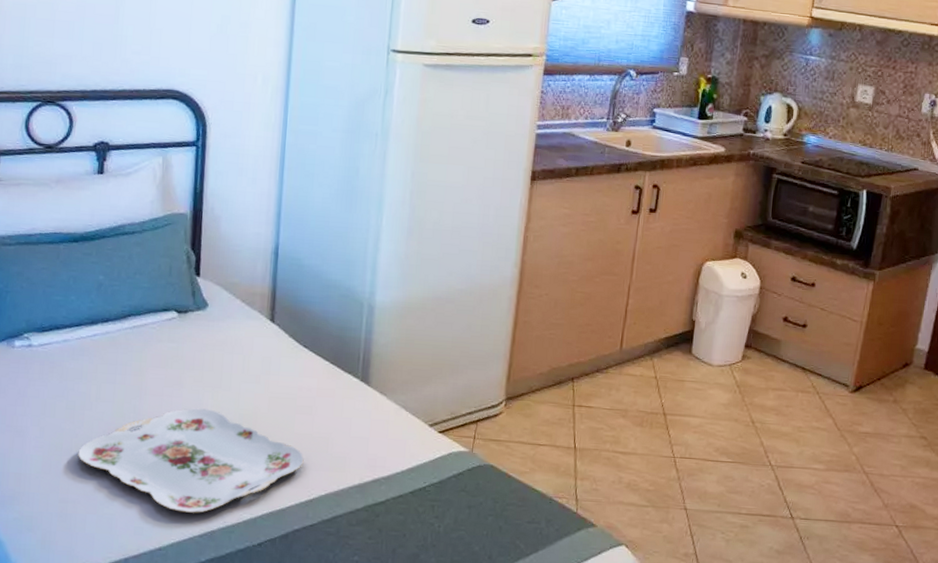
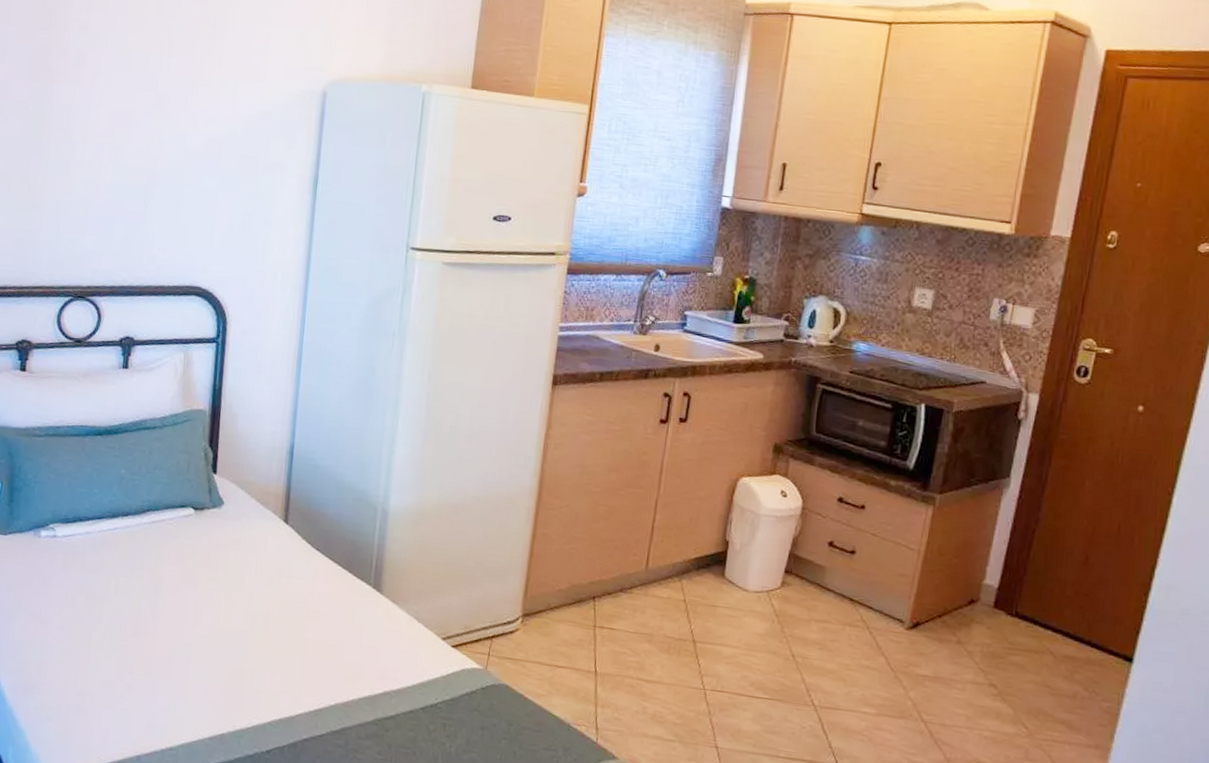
serving tray: present [78,408,304,513] -> none [96,607,314,715]

